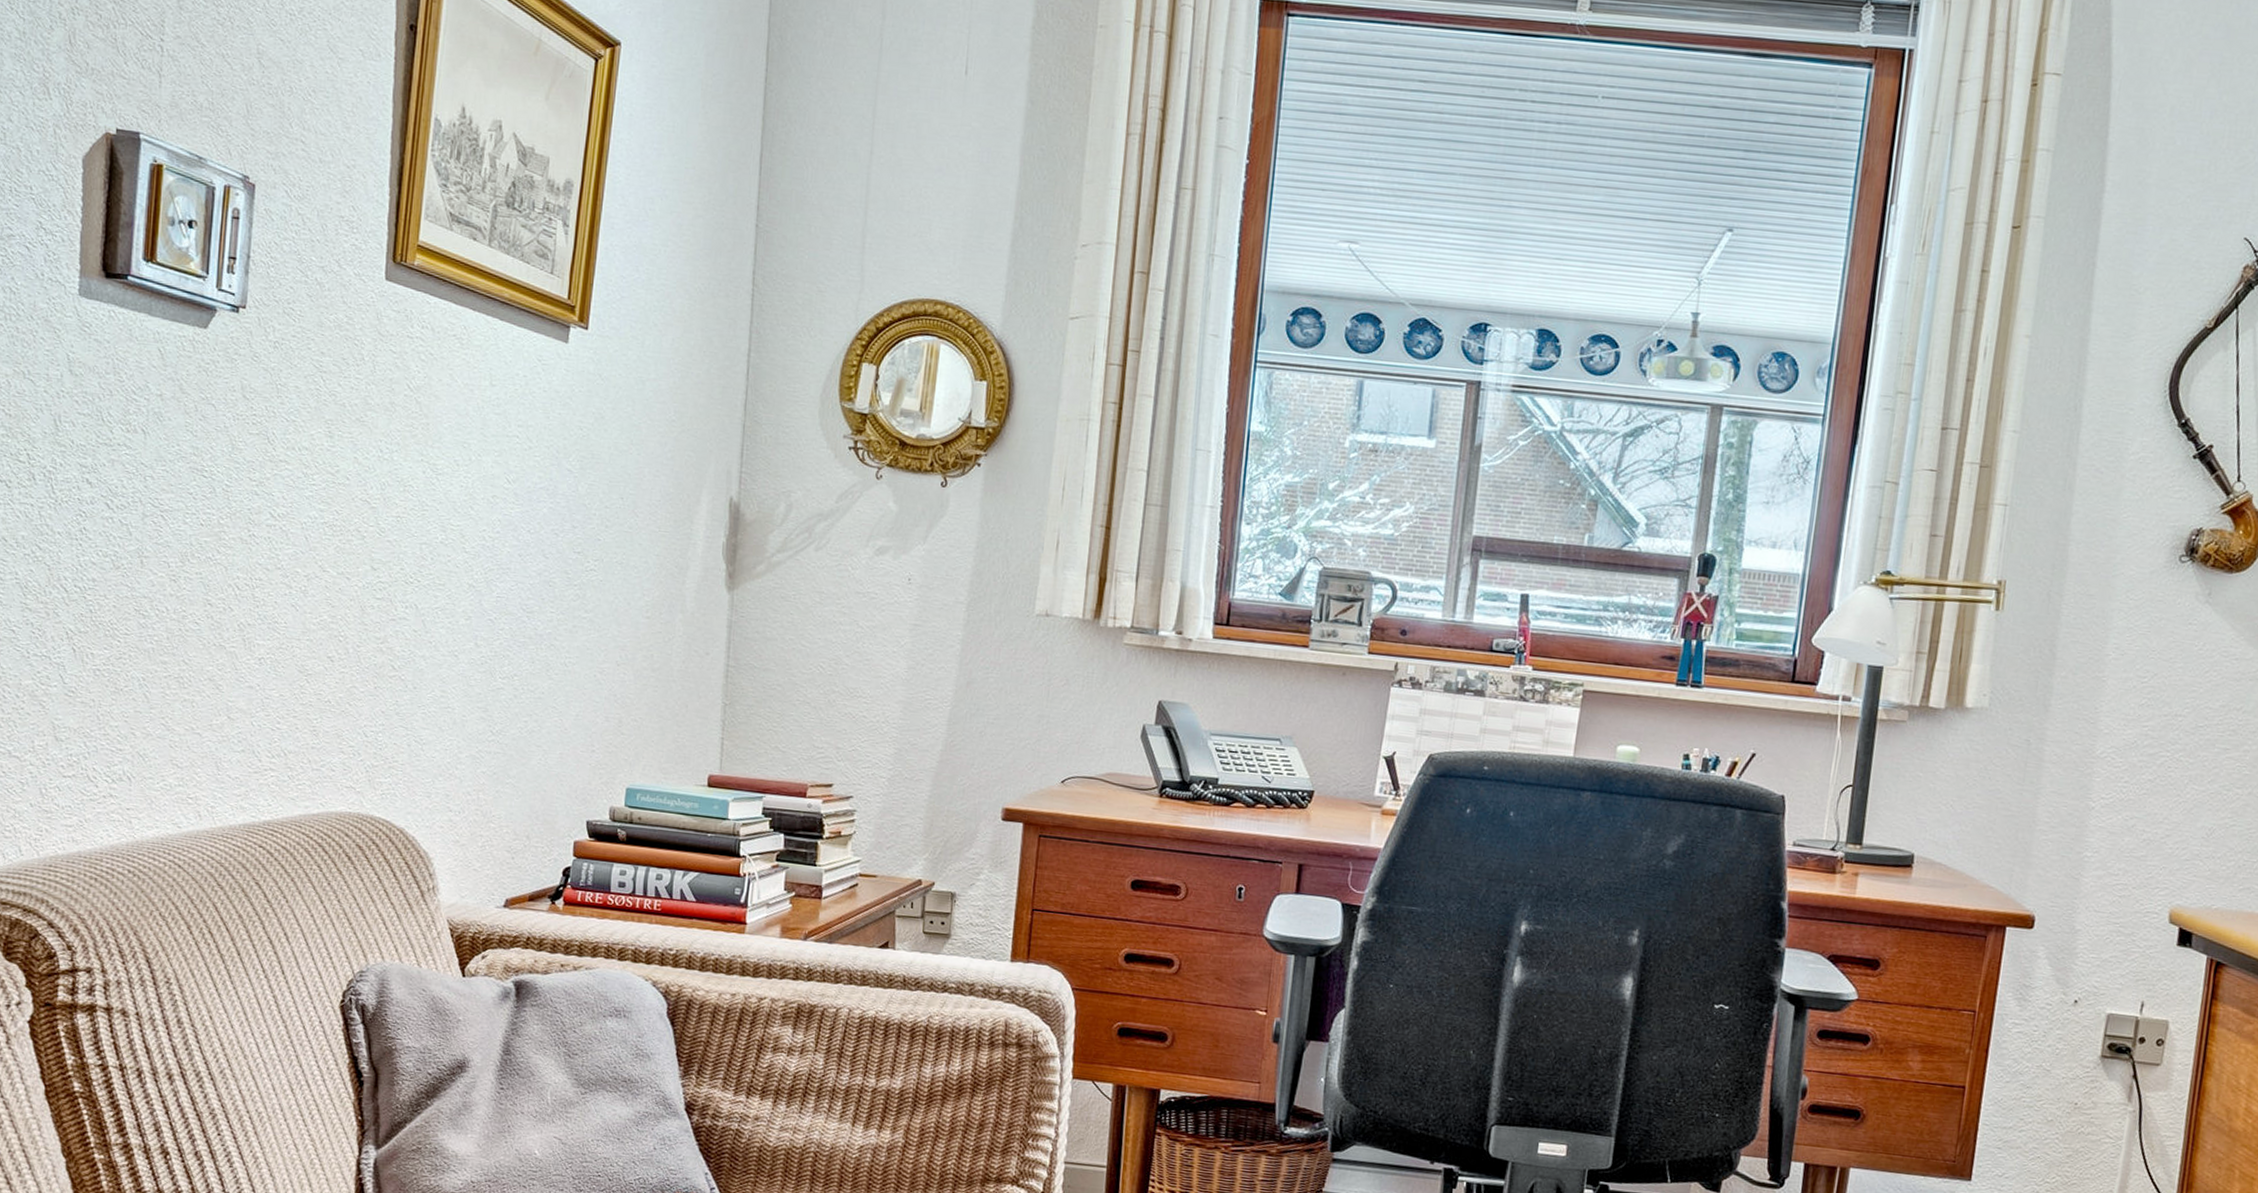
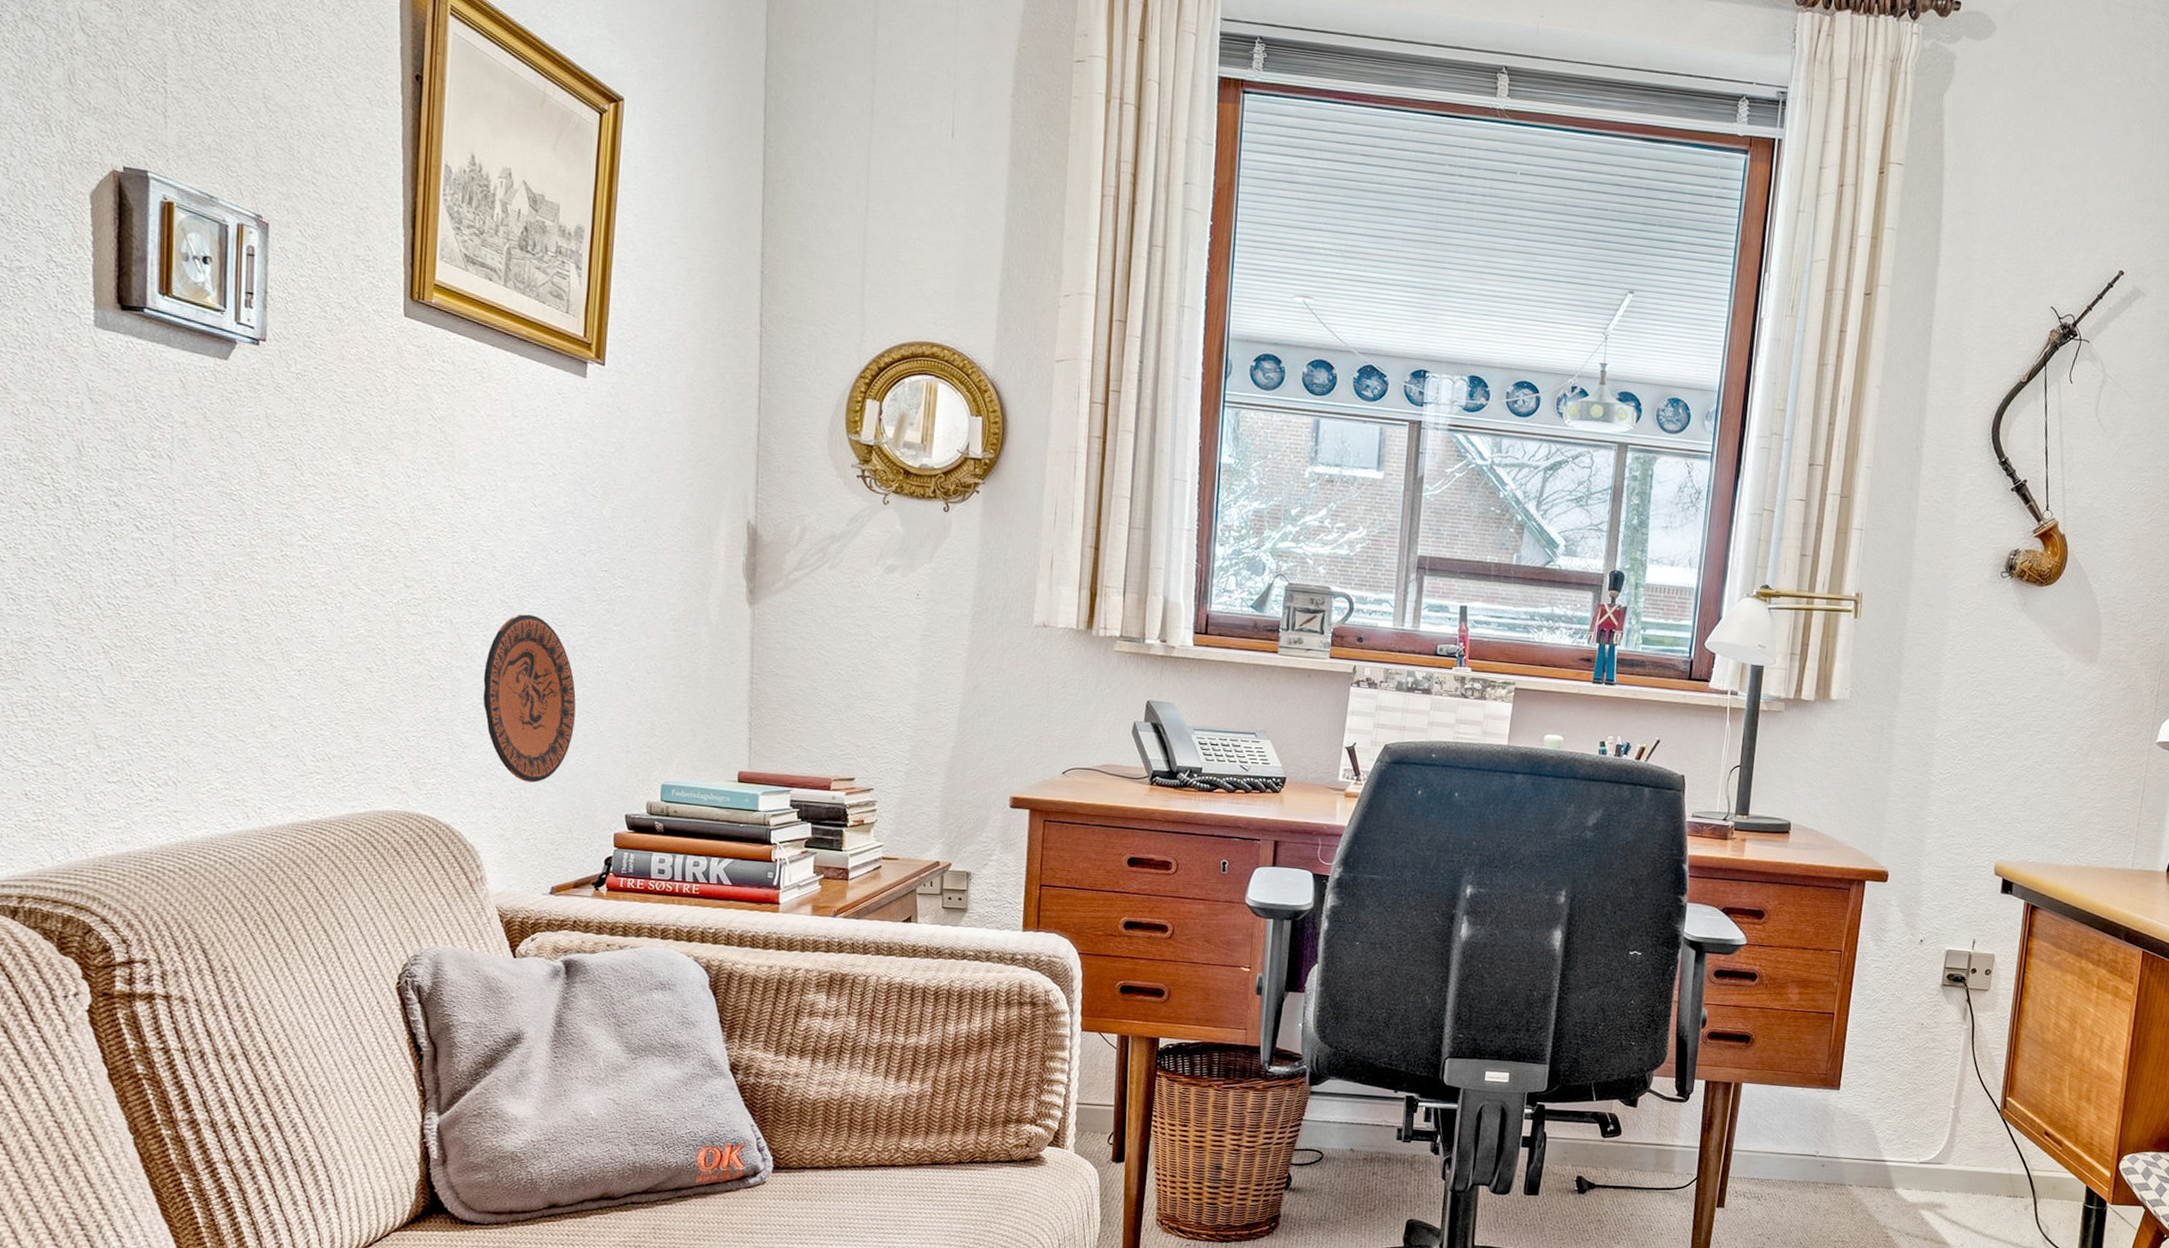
decorative plate: none [444,599,541,784] -> present [483,614,576,783]

